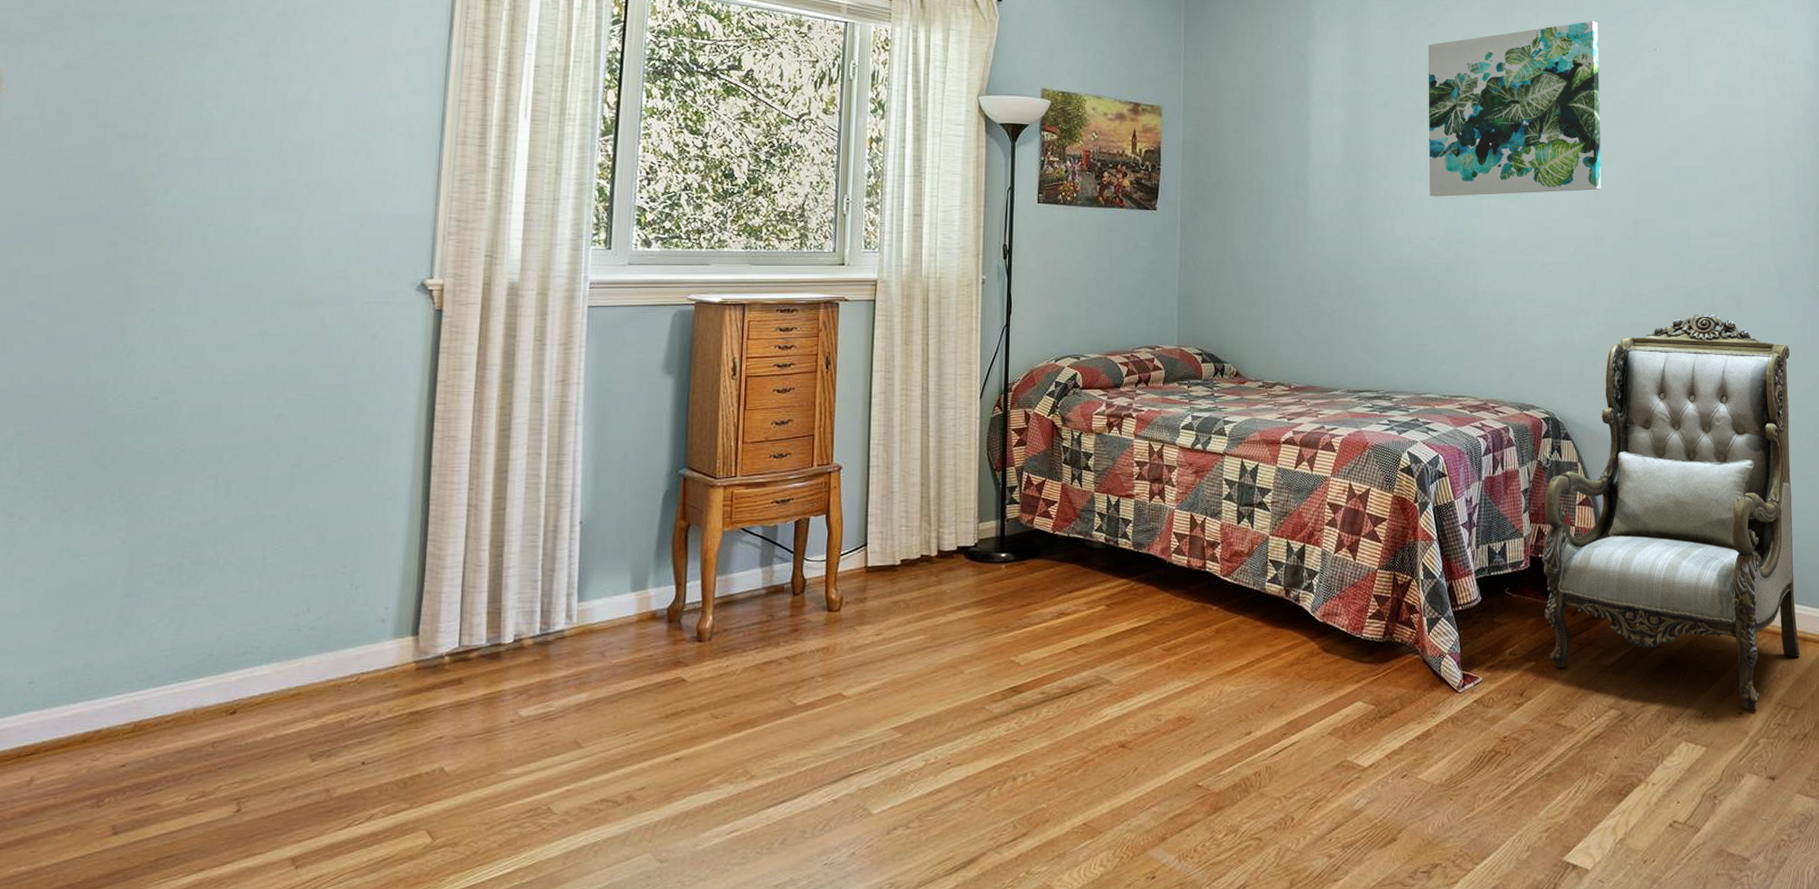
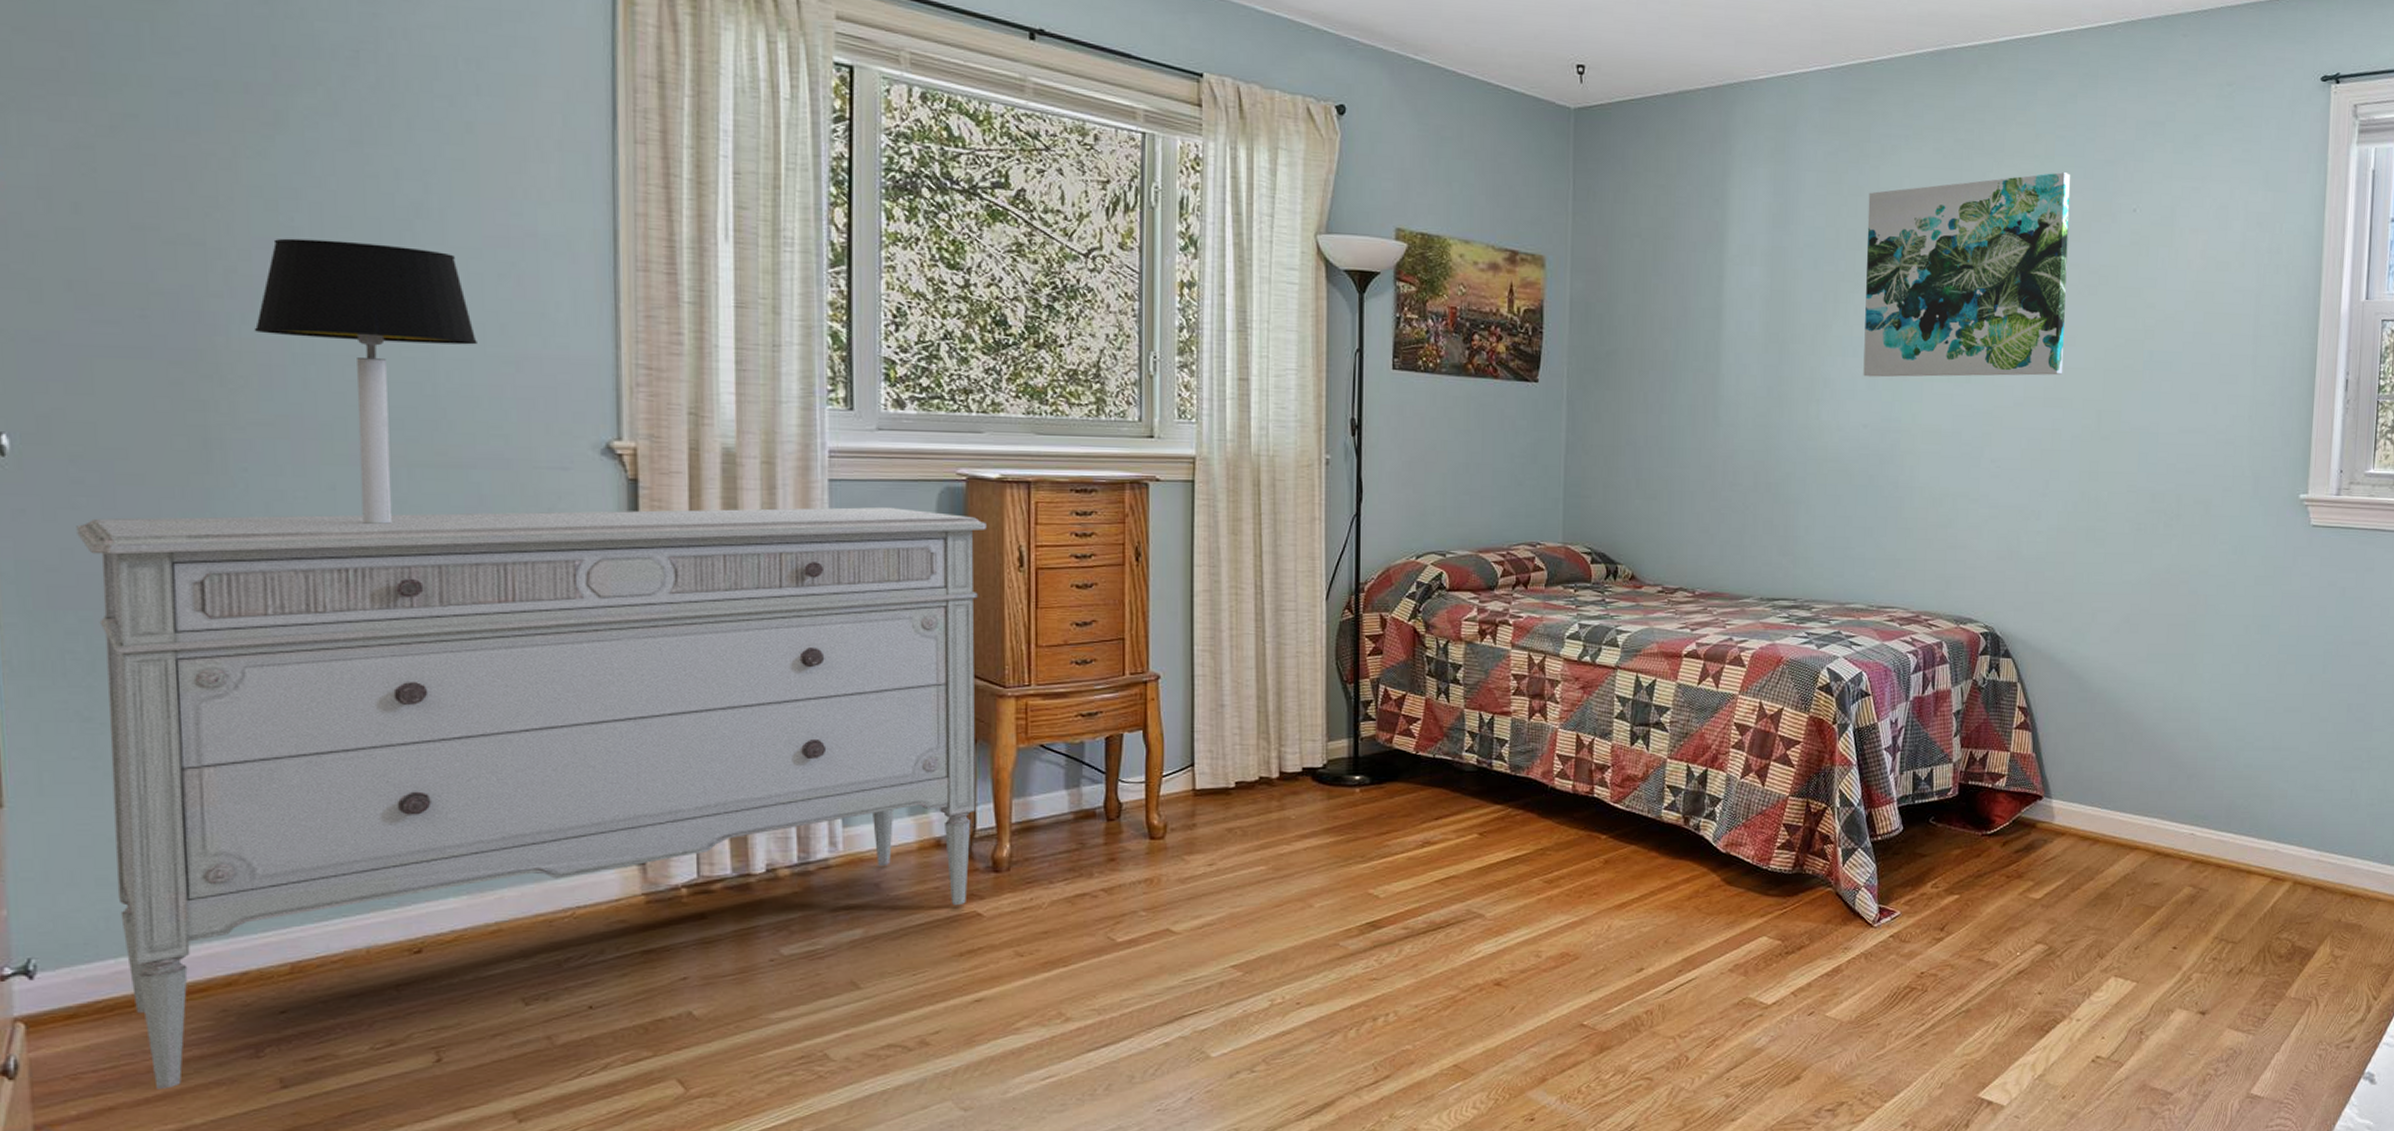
dresser: none [11,327,709,834] -> present [76,506,986,1089]
table lamp: none [173,129,334,351] -> present [254,238,477,524]
armchair: present [1541,314,1801,711] -> none [1971,520,2259,946]

